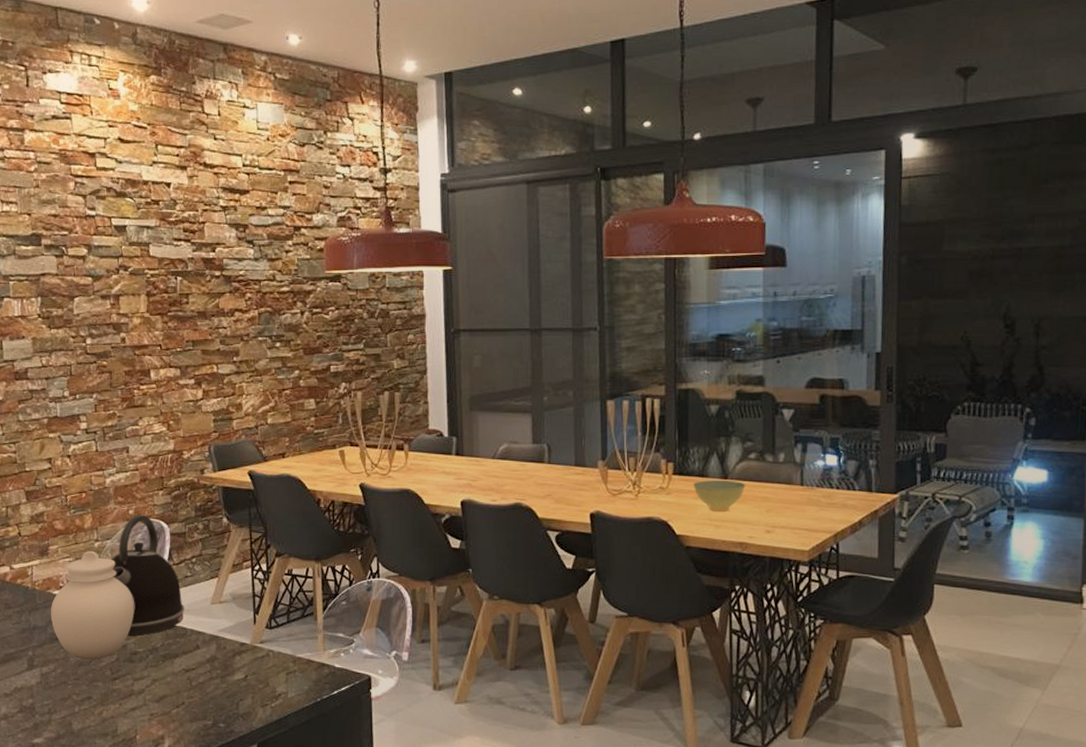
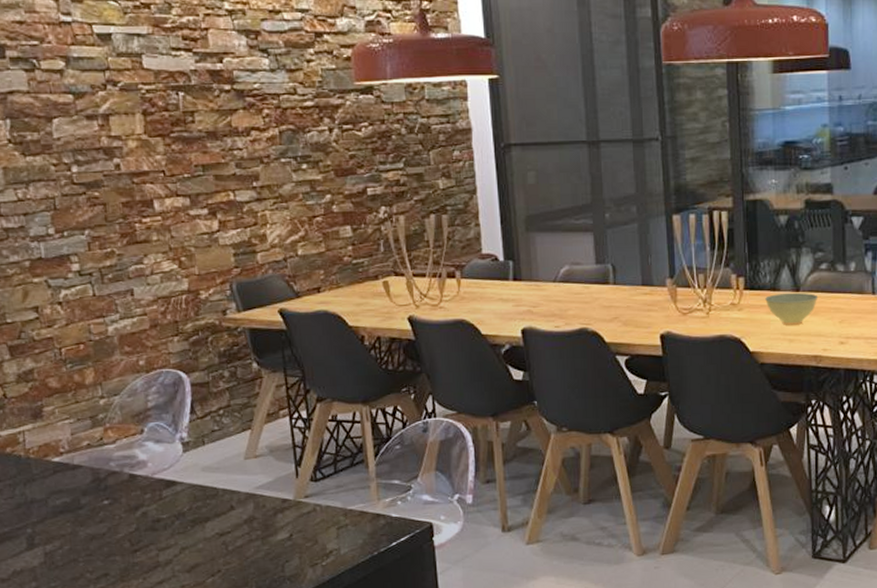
jar: present [50,550,134,659] -> none [50,409,154,532]
kettle: present [111,514,184,636] -> none [121,364,214,502]

